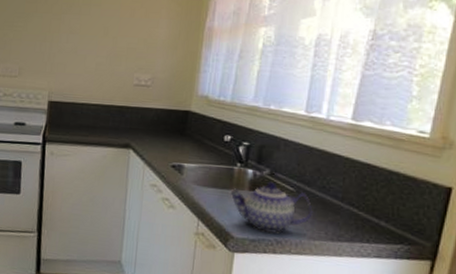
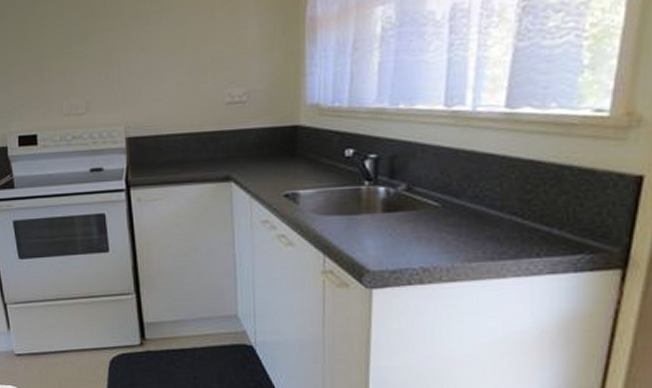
teapot: present [230,181,313,234] -> none [359,198,465,260]

